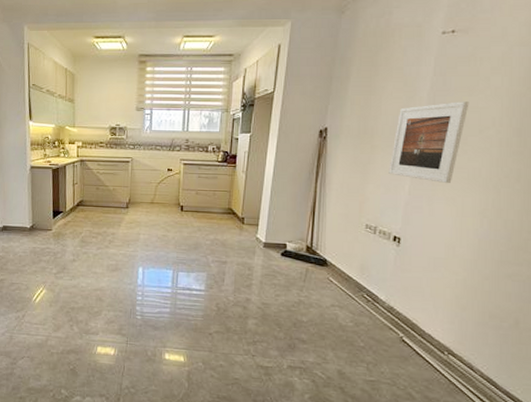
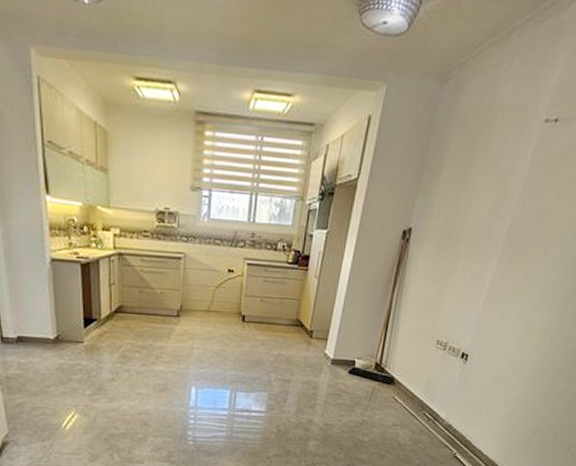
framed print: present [389,102,469,184] -> none [467,206,557,299]

